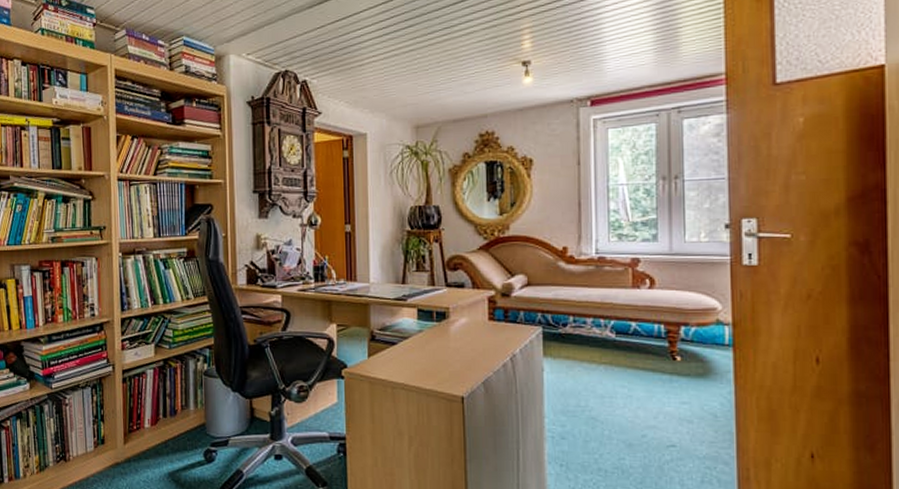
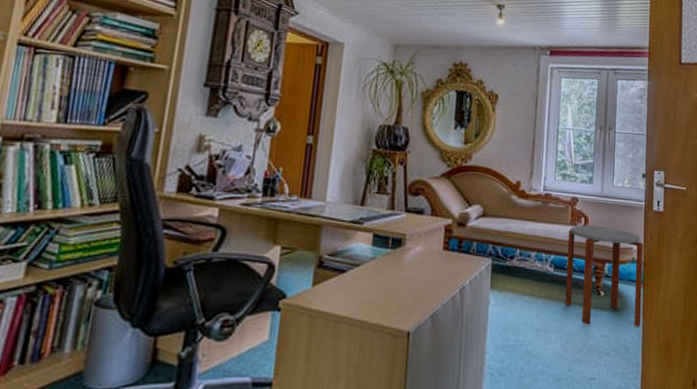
side table: none [630,287,733,394] -> present [565,225,643,327]

